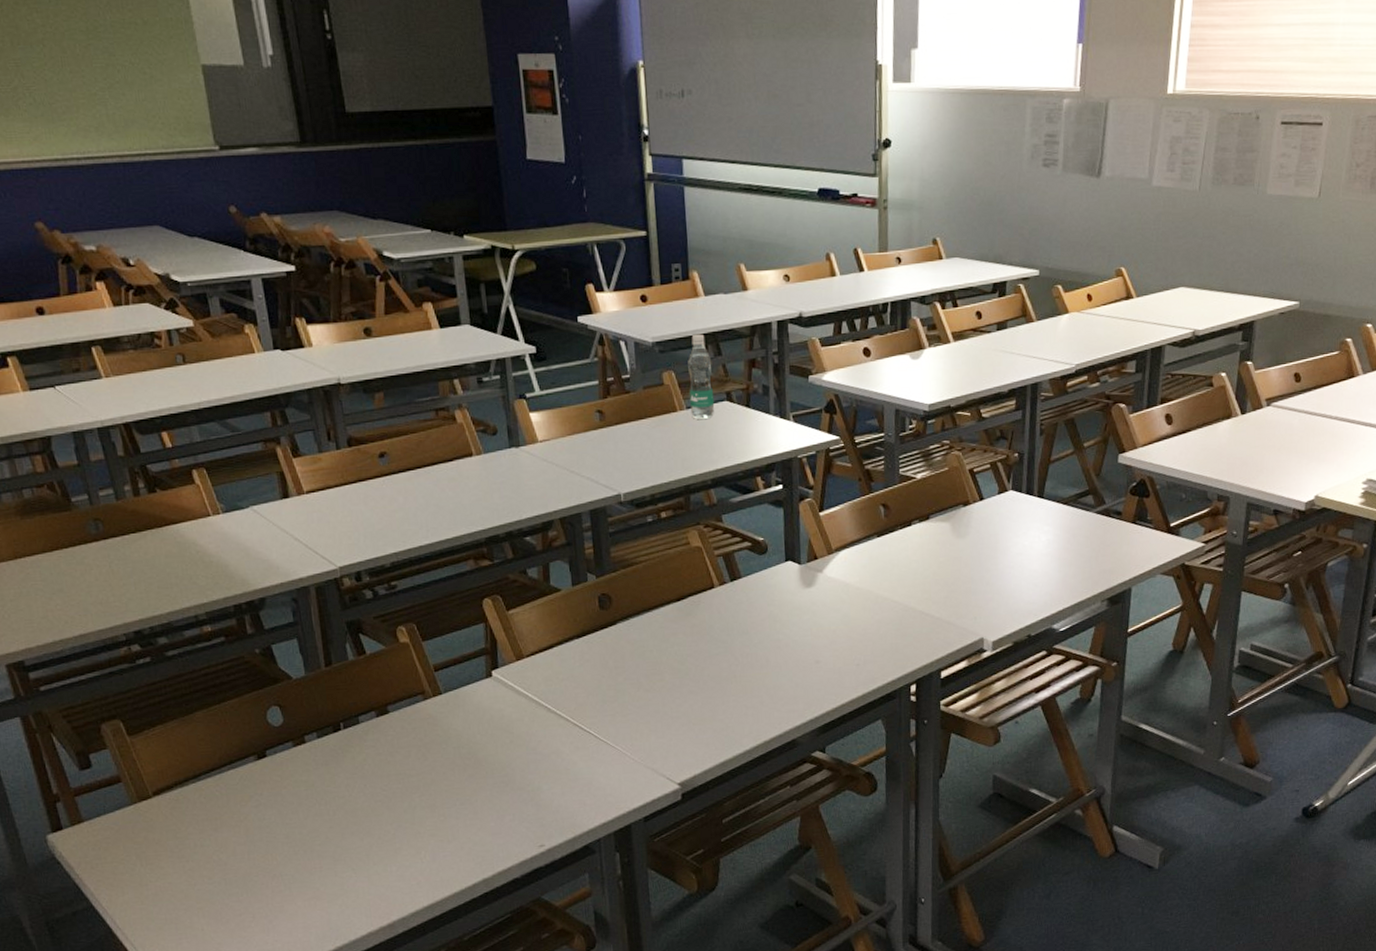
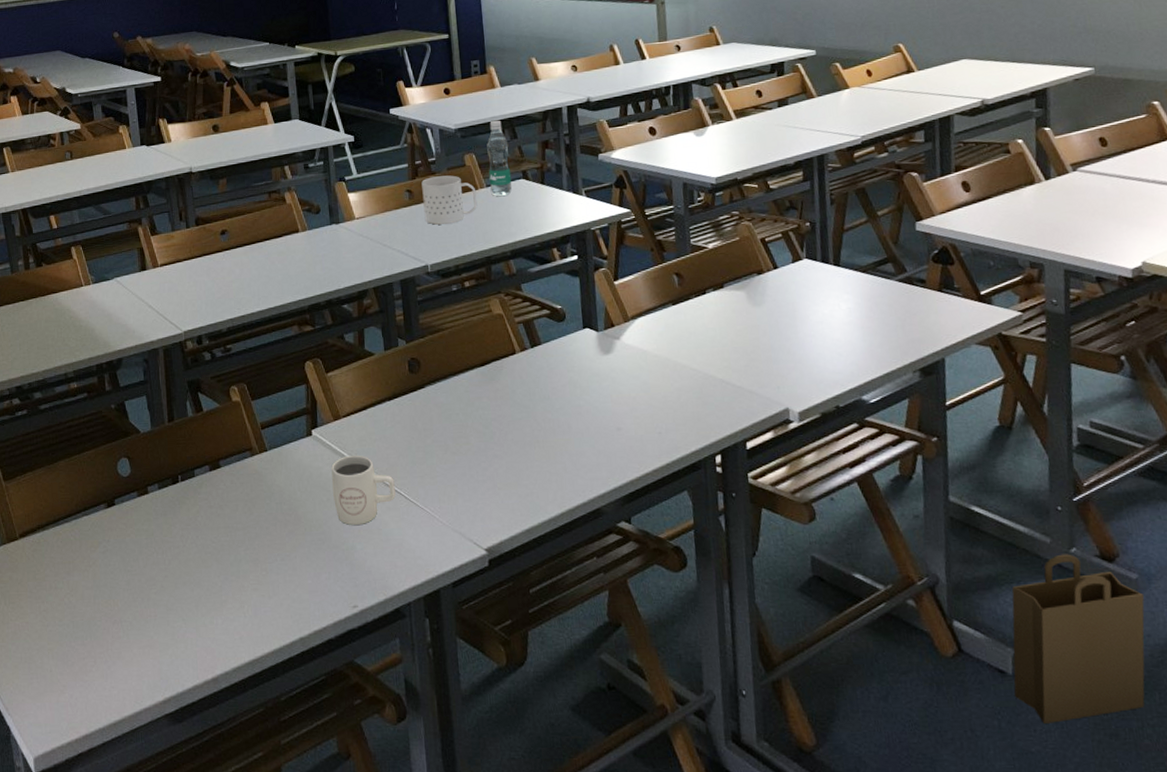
mug: none [514,695,585,767] -> present [331,455,396,526]
mug: none [614,395,676,450] -> present [421,175,478,225]
shopping bag: none [1157,762,1274,907] -> present [1011,554,1145,723]

